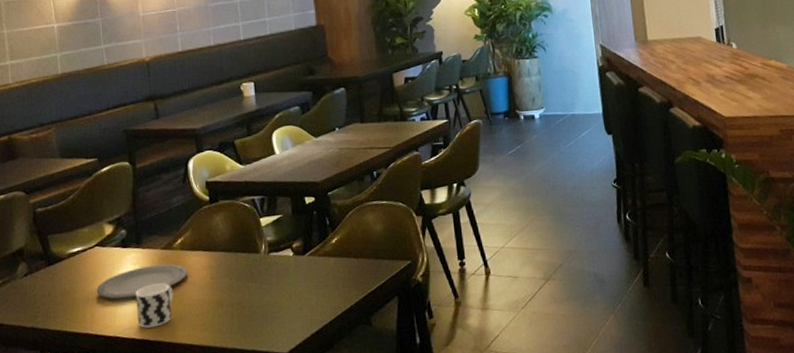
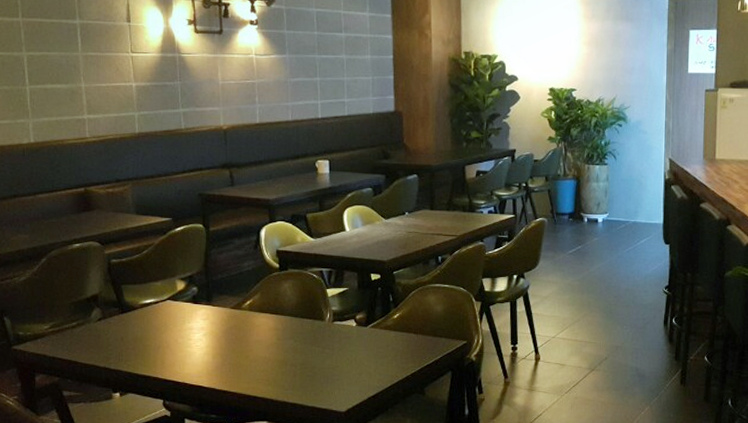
plate: present [96,263,187,299] -> none [167,322,255,350]
cup: present [135,283,174,328] -> none [204,339,240,378]

